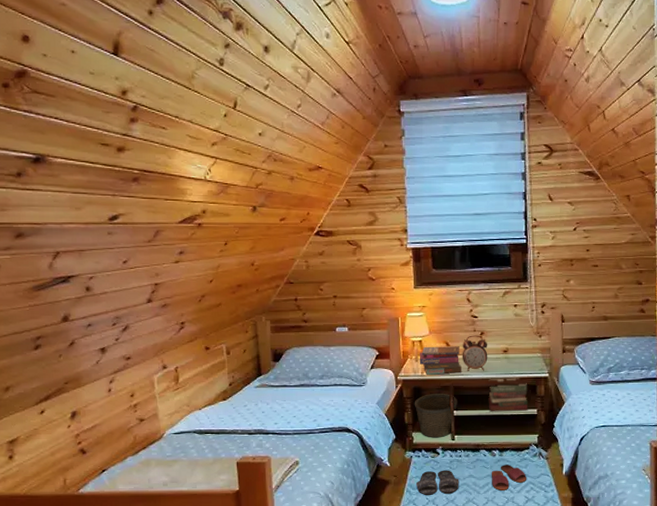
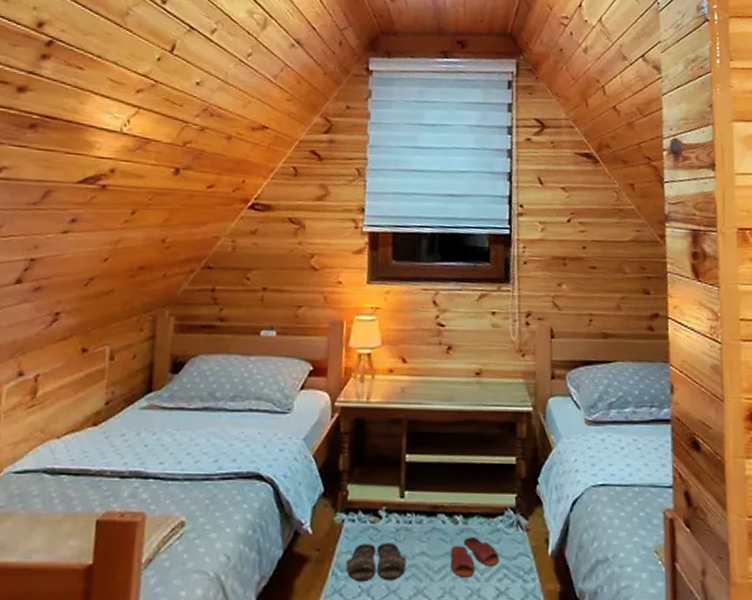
basket: present [414,394,457,438] -> none [353,428,412,494]
books: present [419,346,461,376] -> none [365,362,420,403]
alarm clock: present [462,335,488,371] -> none [421,349,457,399]
books: present [488,378,529,412] -> none [452,410,505,460]

